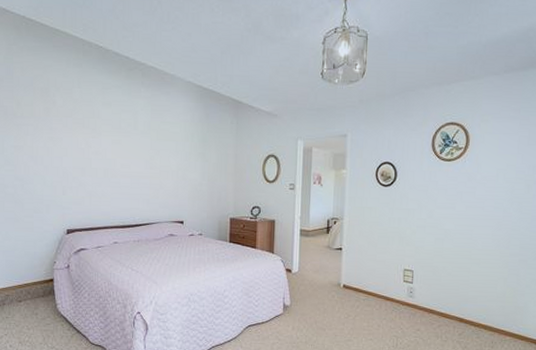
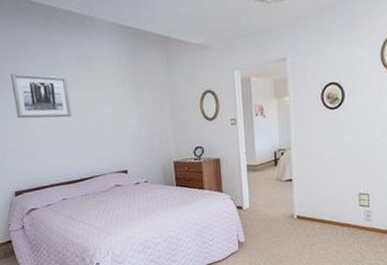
wall art: none [83,115,138,163] -> present [10,73,72,119]

